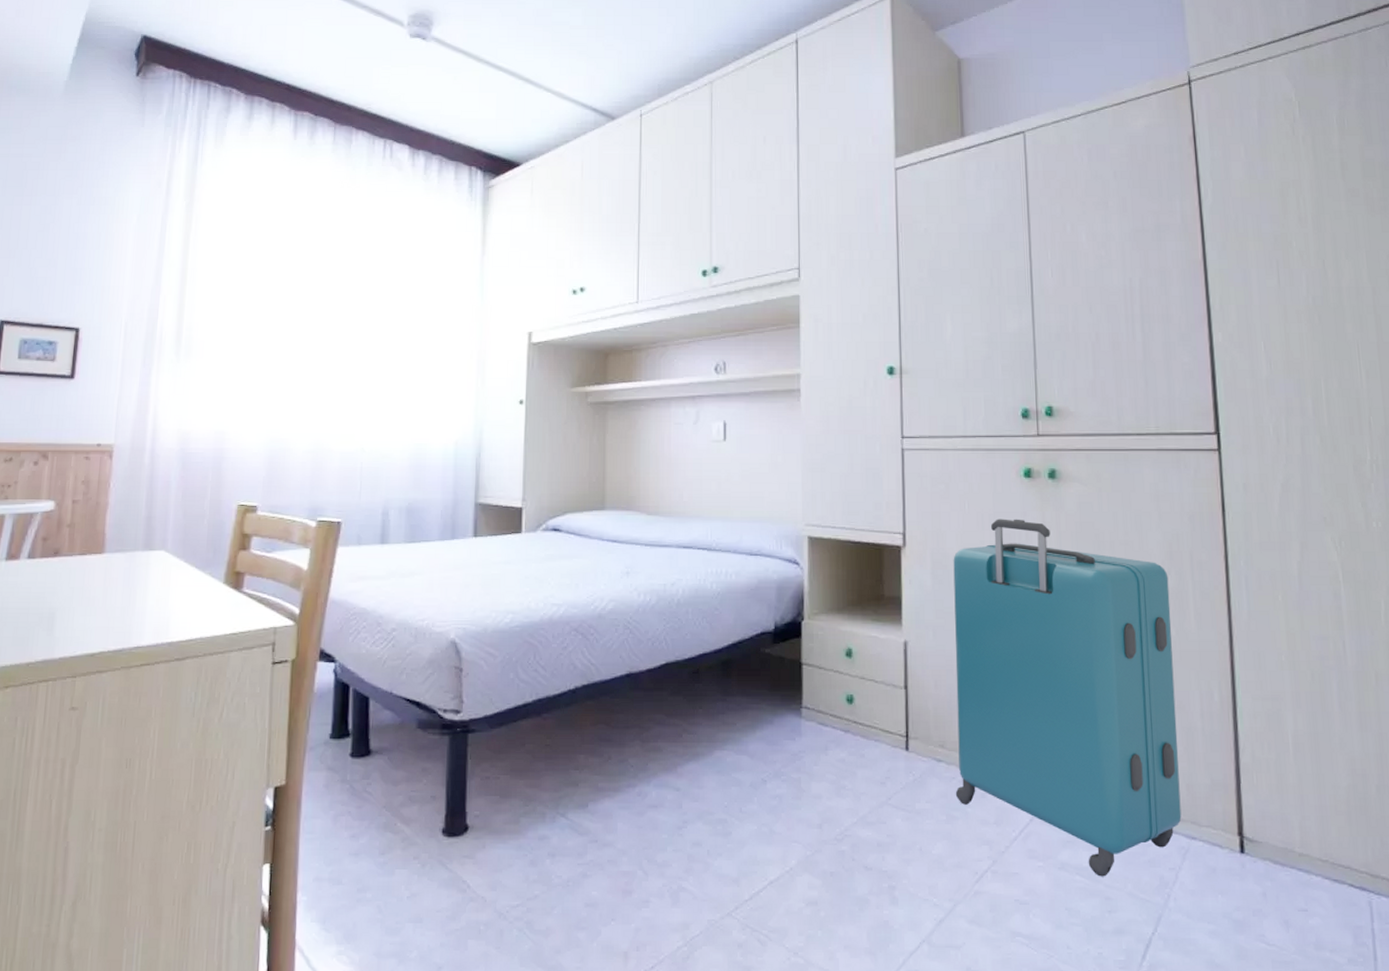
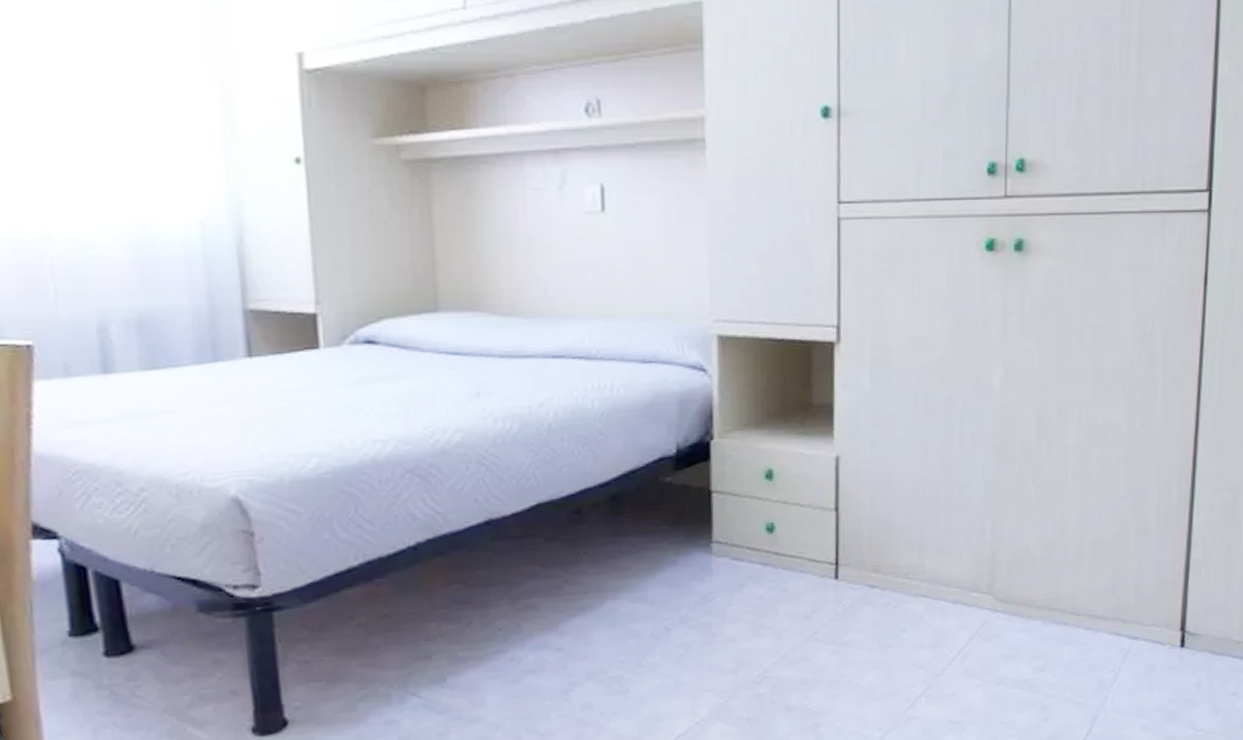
suitcase: present [953,519,1182,877] -> none [889,302,1139,687]

